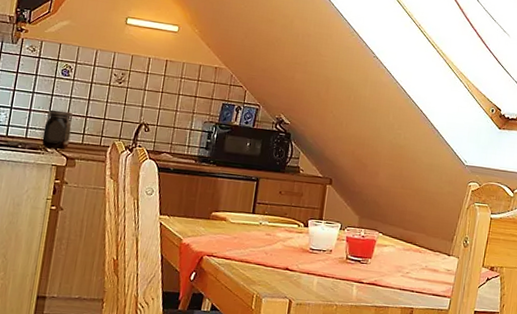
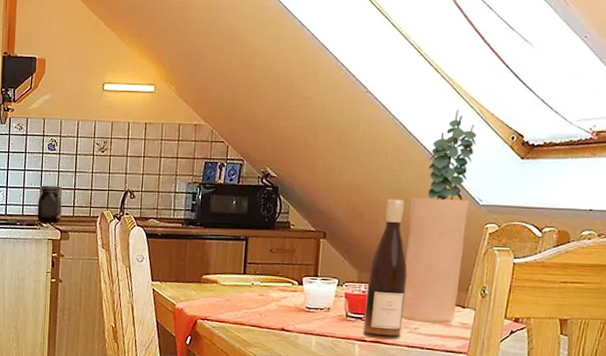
bottle: none [360,153,403,283] -> present [362,198,408,340]
vase: none [395,81,464,270] -> present [401,109,477,324]

